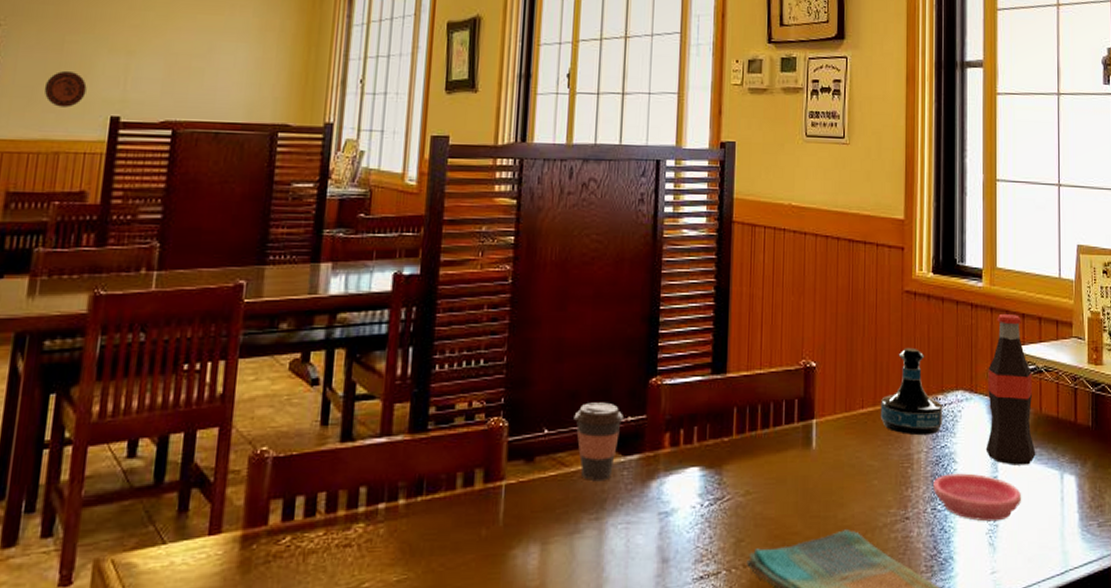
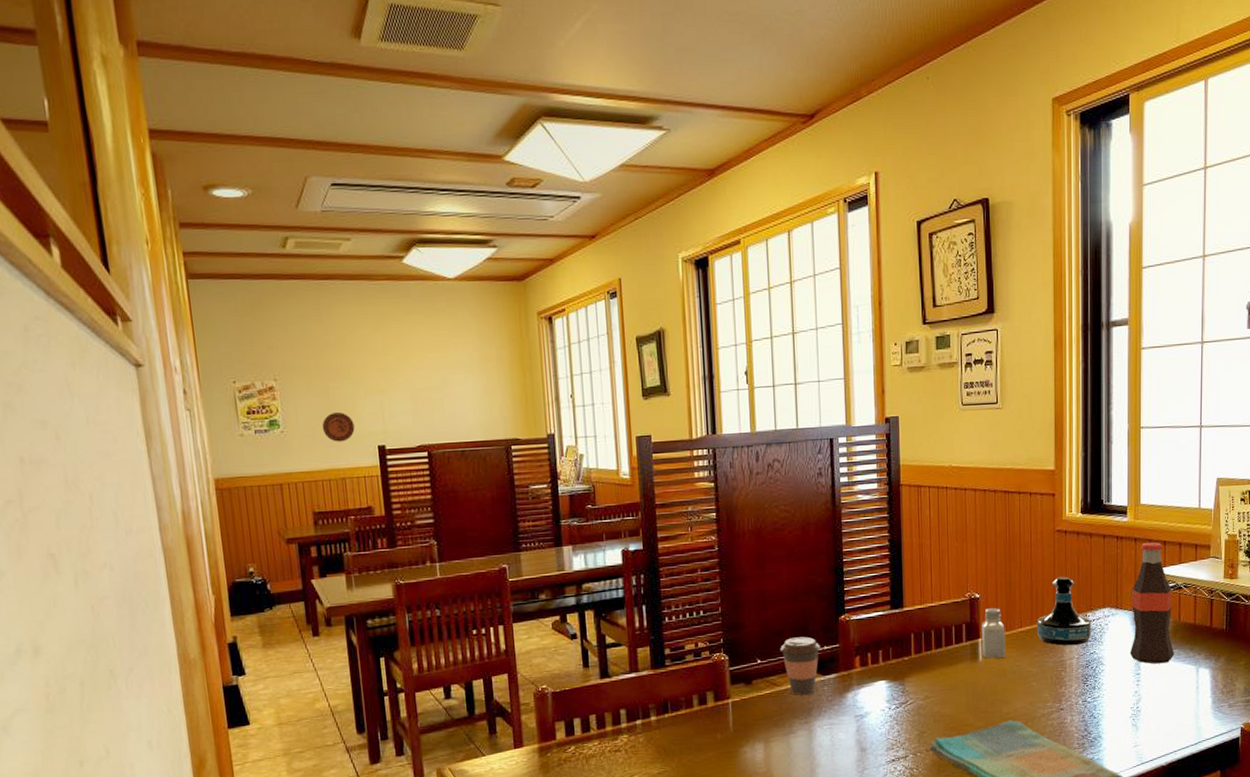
saltshaker: none [817,380,844,446] -> present [982,607,1005,659]
saucer: present [933,473,1021,522] -> none [1084,672,1161,709]

